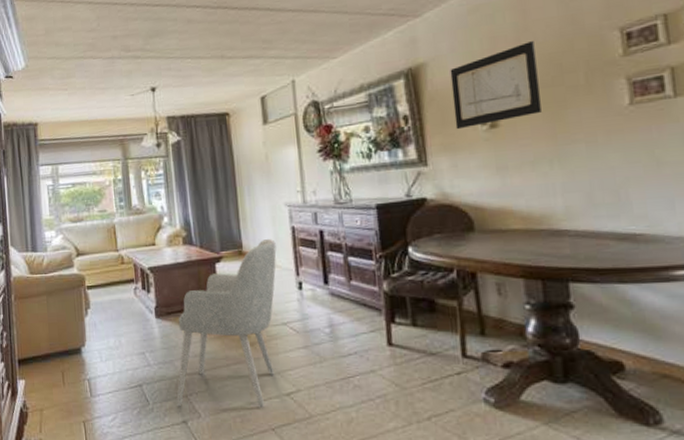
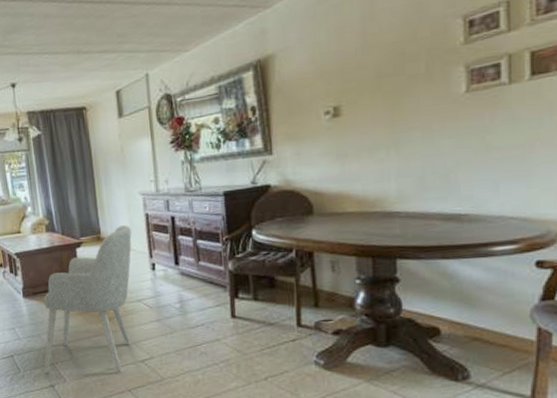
wall art: present [450,41,541,130] -> none [297,31,382,120]

